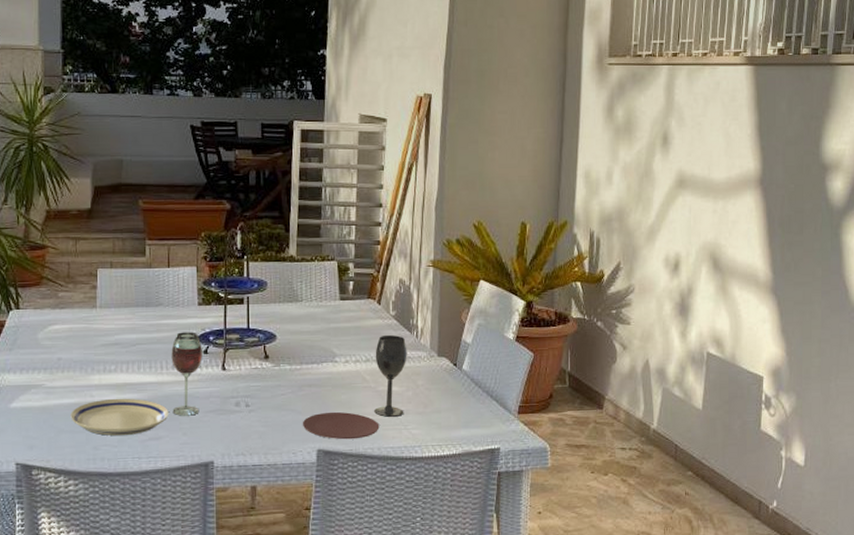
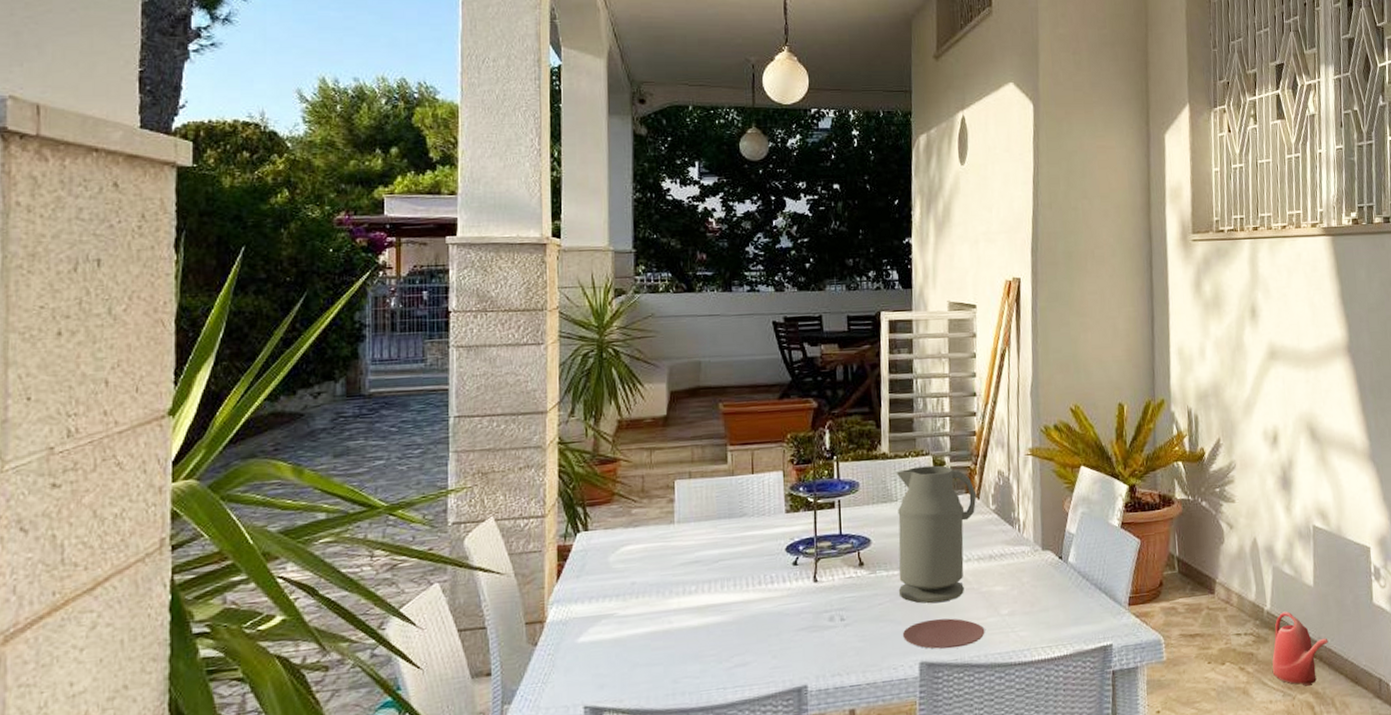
plate: present [70,398,169,436] -> none [646,621,756,666]
wineglass: present [171,332,202,416] -> none [757,542,792,637]
water jug: none [300,270,378,398] -> present [896,465,977,604]
wine glass: present [374,334,407,417] -> none [976,530,1011,620]
watering can: none [653,431,712,502] -> present [1272,611,1329,686]

